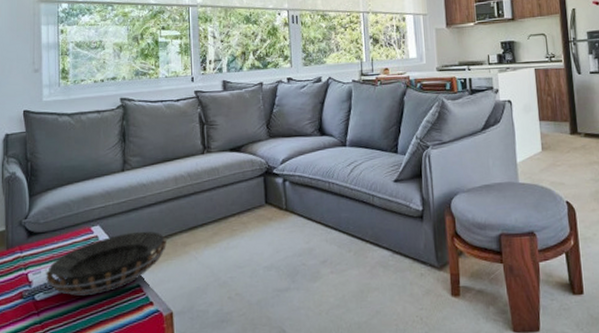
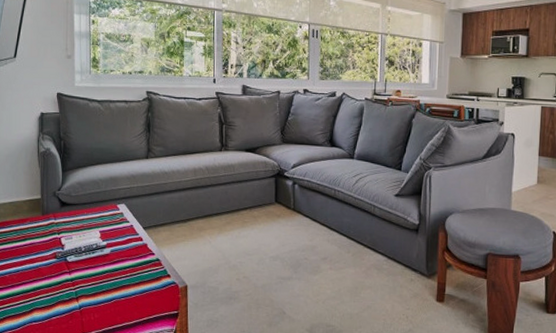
decorative bowl: present [45,231,168,296] -> none [76,213,185,263]

